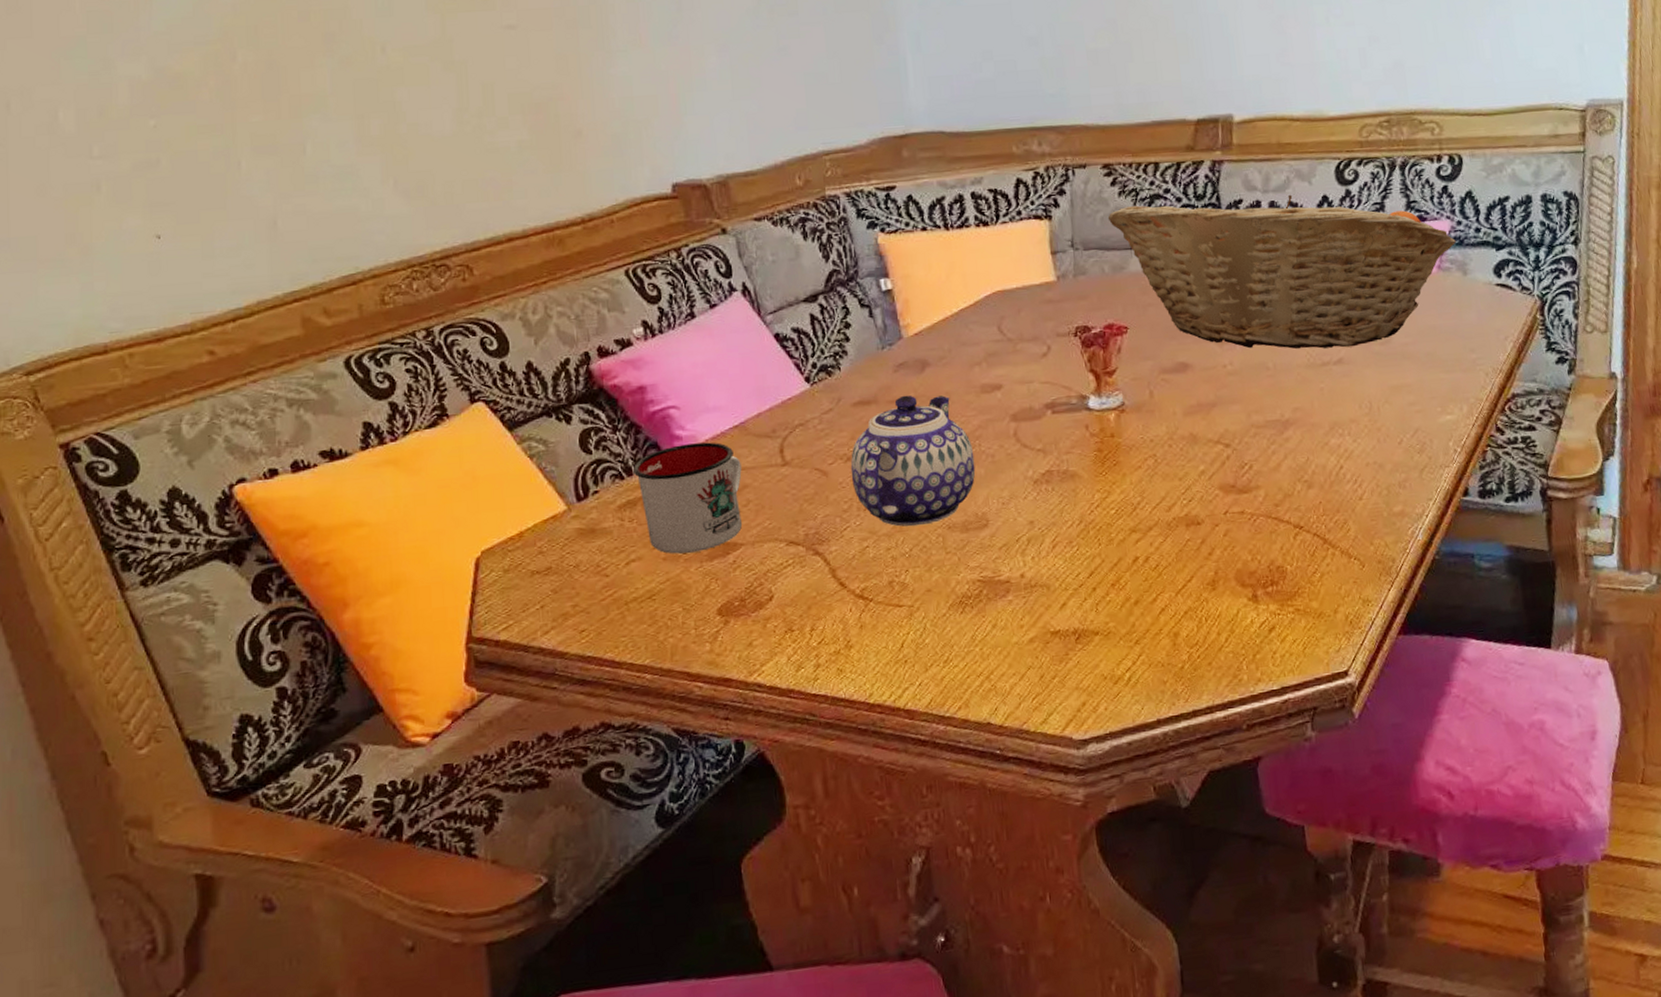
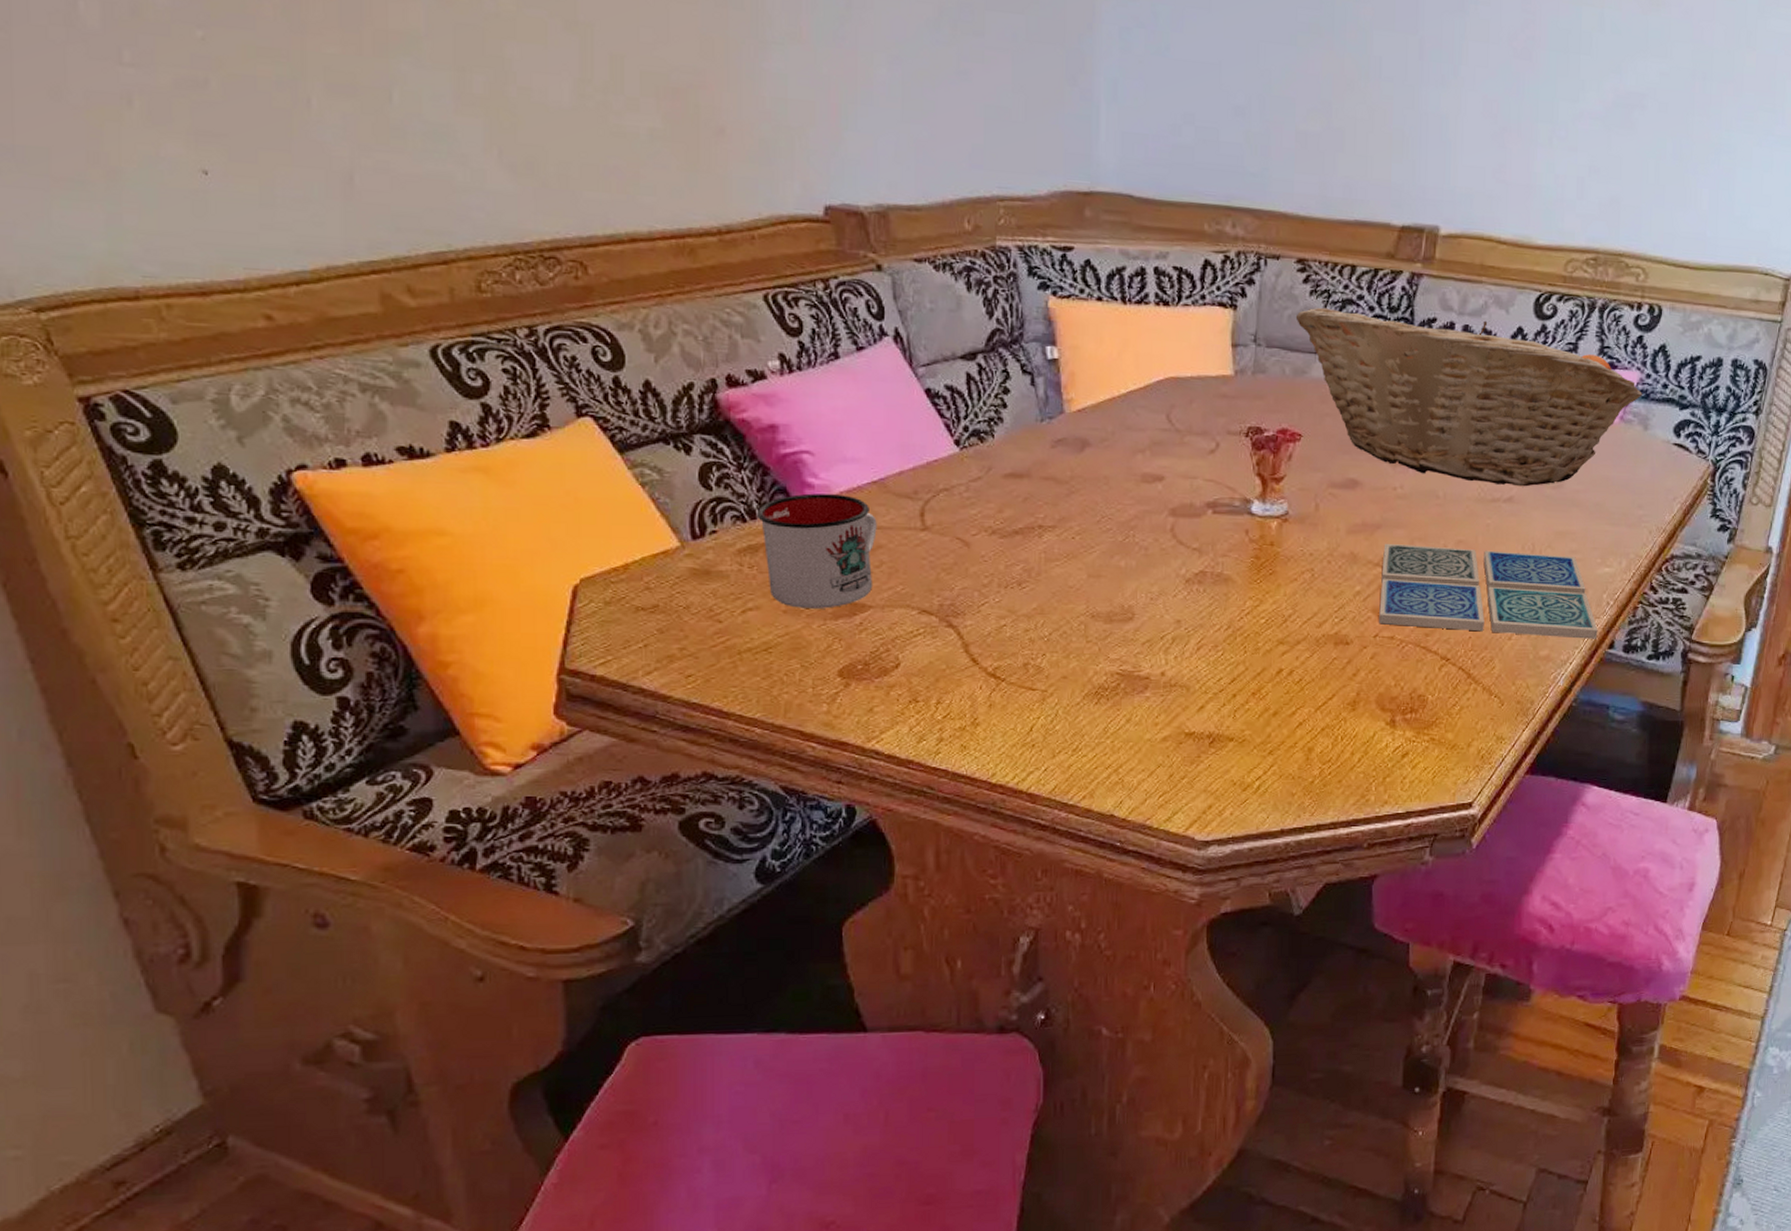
teapot: present [850,394,976,527] -> none [994,473,1127,611]
drink coaster: none [1221,408,1450,501] -> present [1379,543,1598,639]

